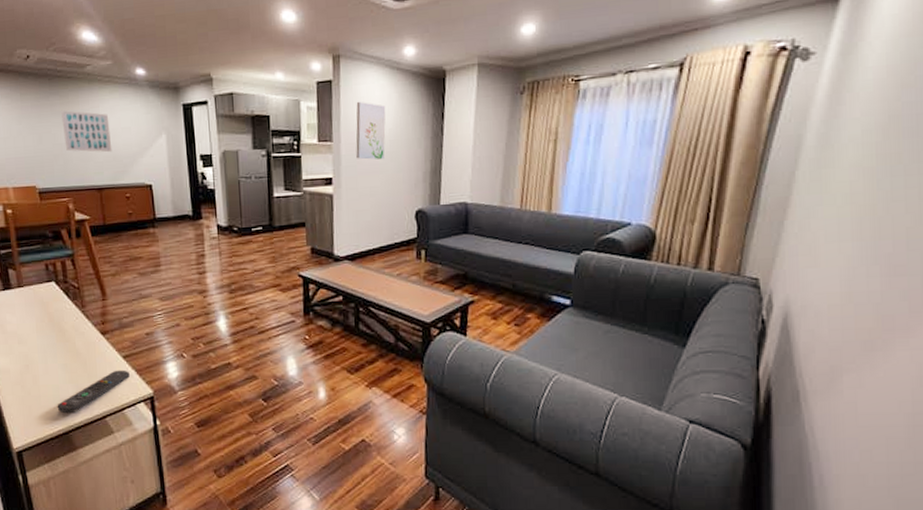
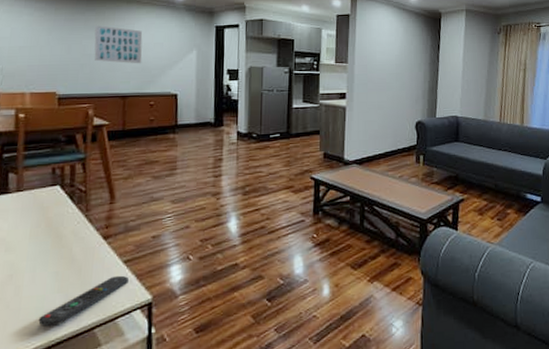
wall art: present [355,101,386,160] -> none [367,32,393,80]

